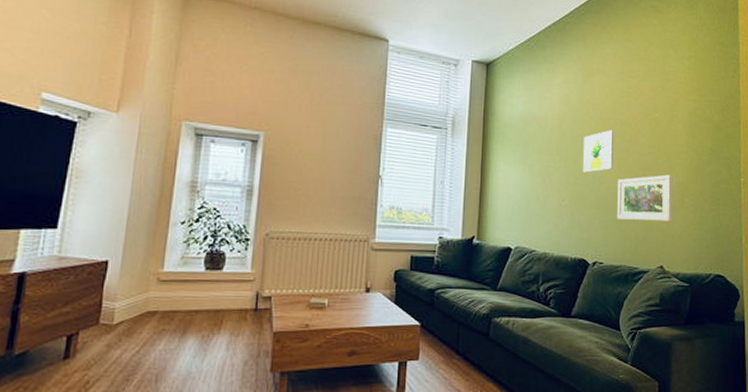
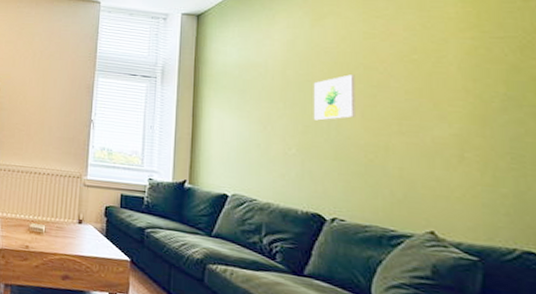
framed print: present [617,174,673,222] -> none [362,124,447,180]

